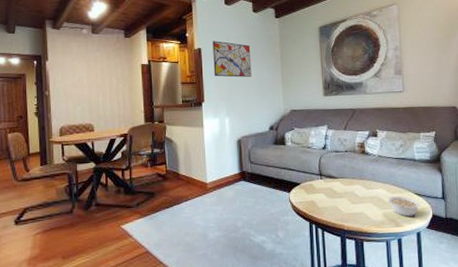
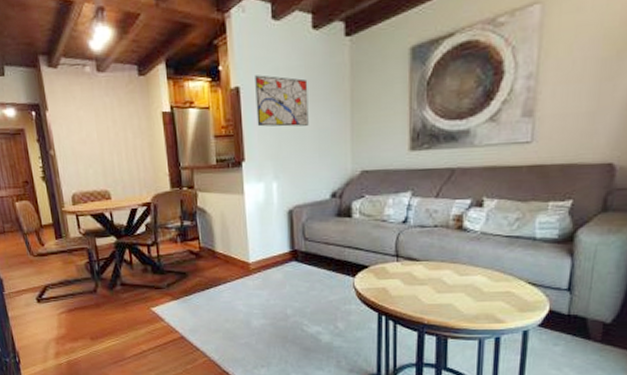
legume: present [388,195,421,217] -> none [488,284,534,311]

